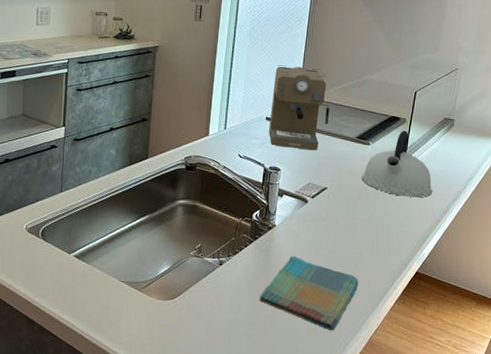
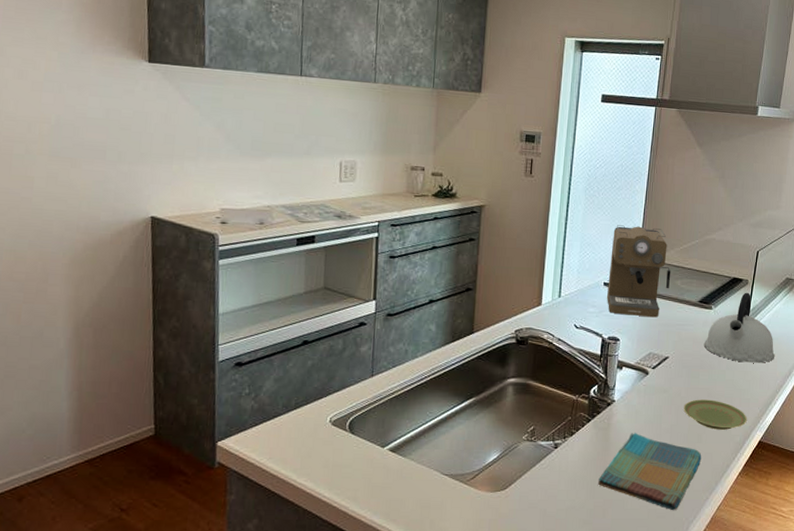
plate: none [341,228,404,259] -> present [684,399,747,430]

